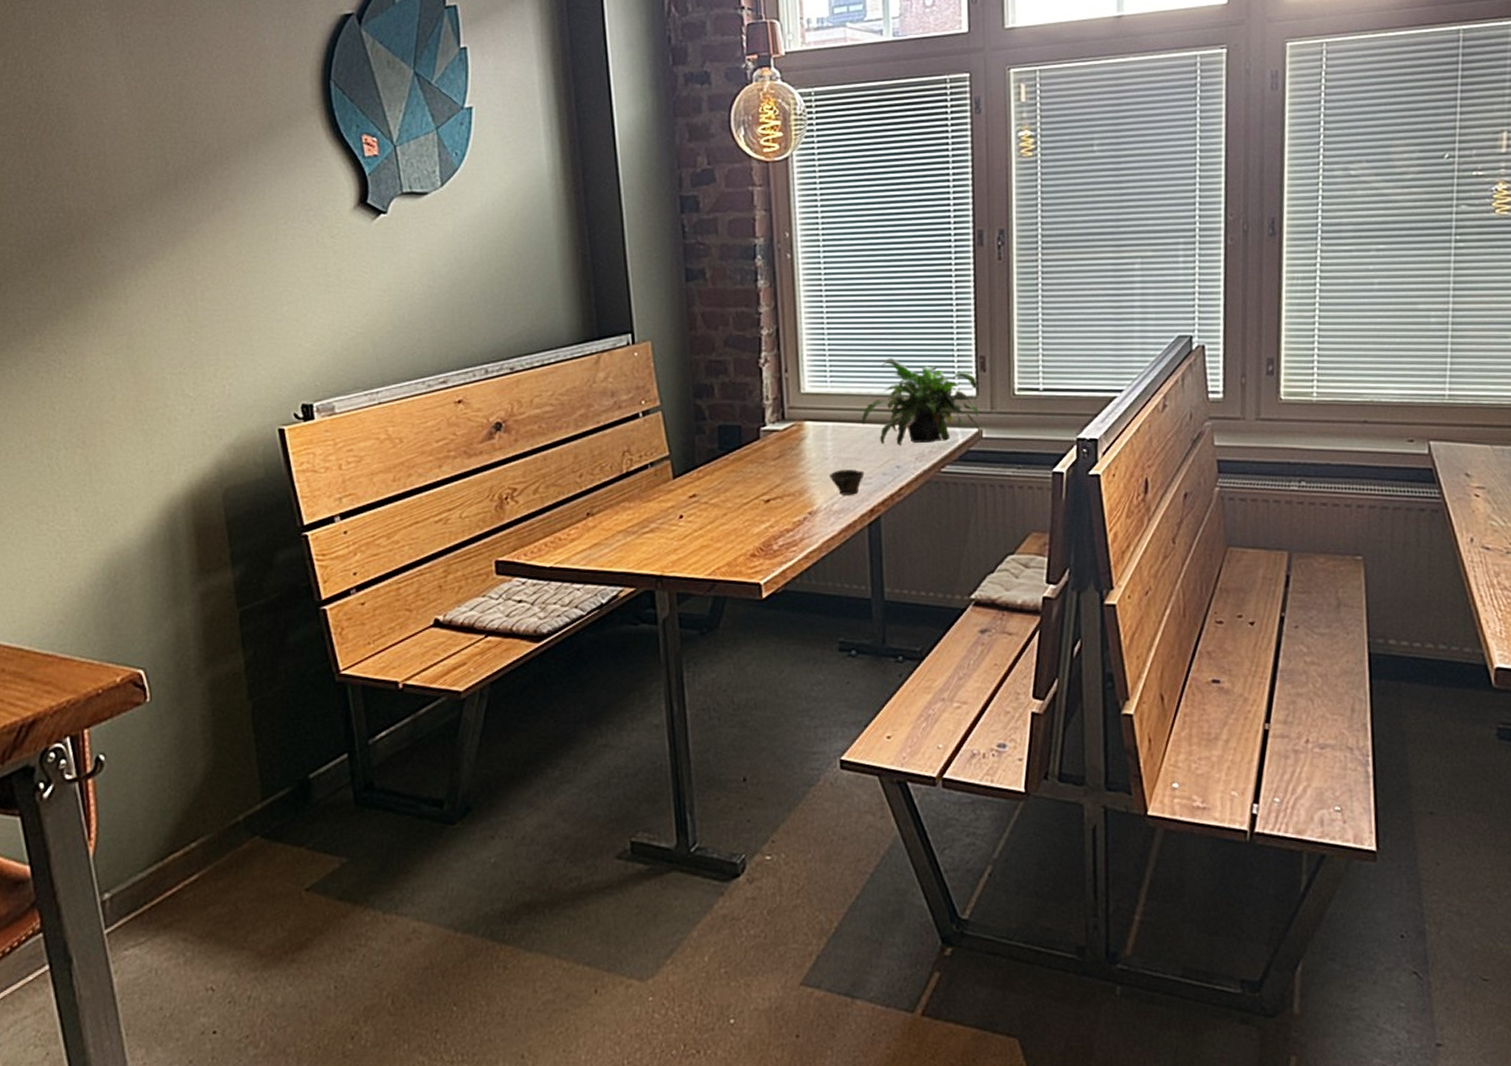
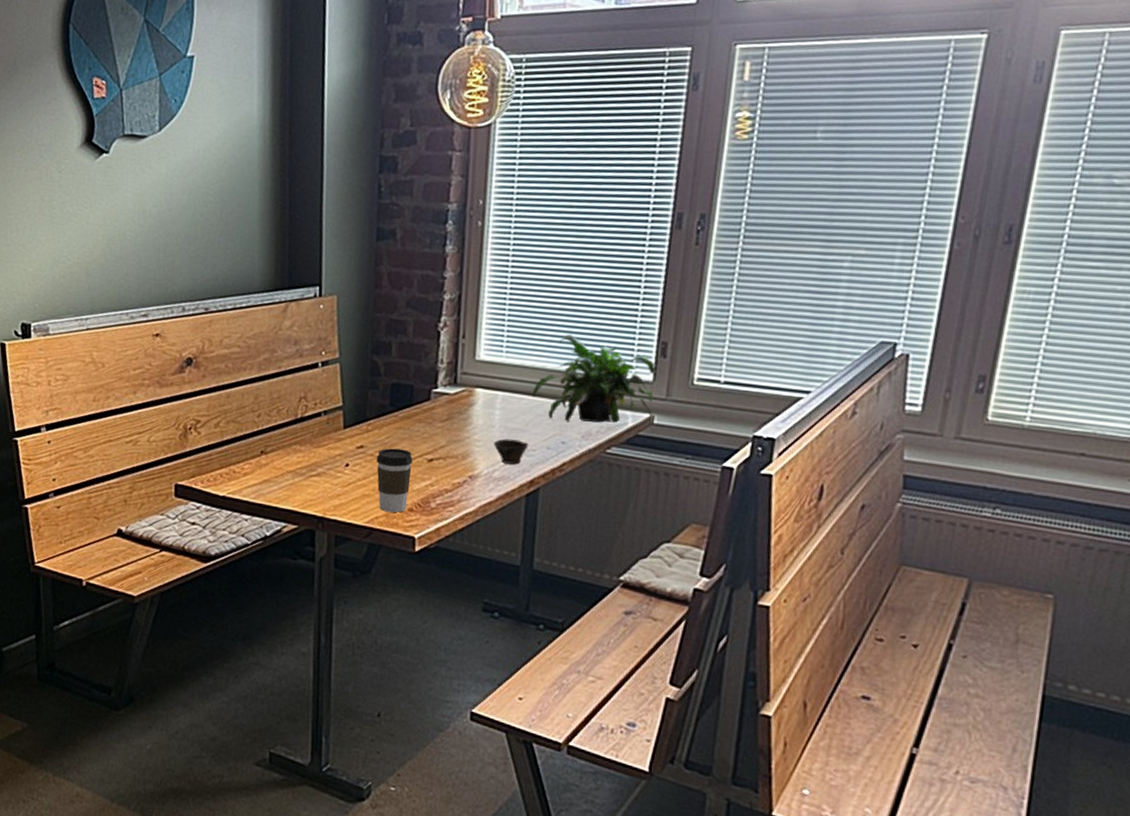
coffee cup: none [711,493,750,561] -> present [376,448,413,513]

